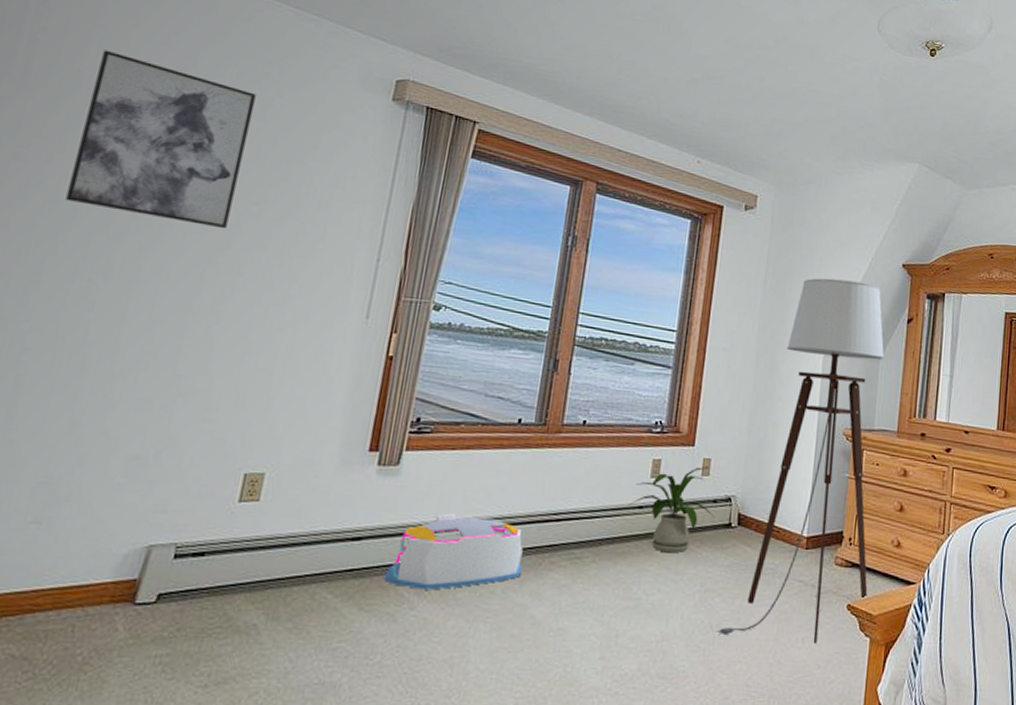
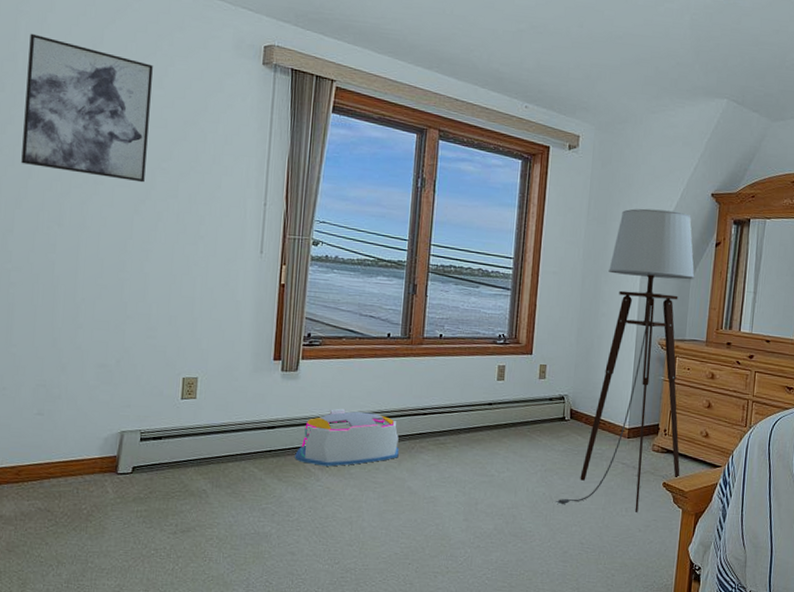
house plant: present [629,467,715,552] -> none [481,371,551,440]

